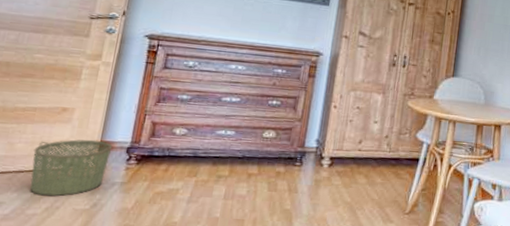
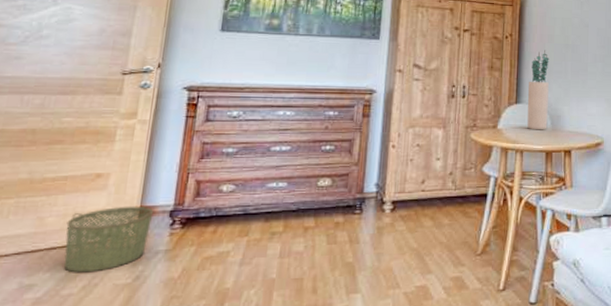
vase: none [461,28,488,104] -> present [527,50,549,130]

